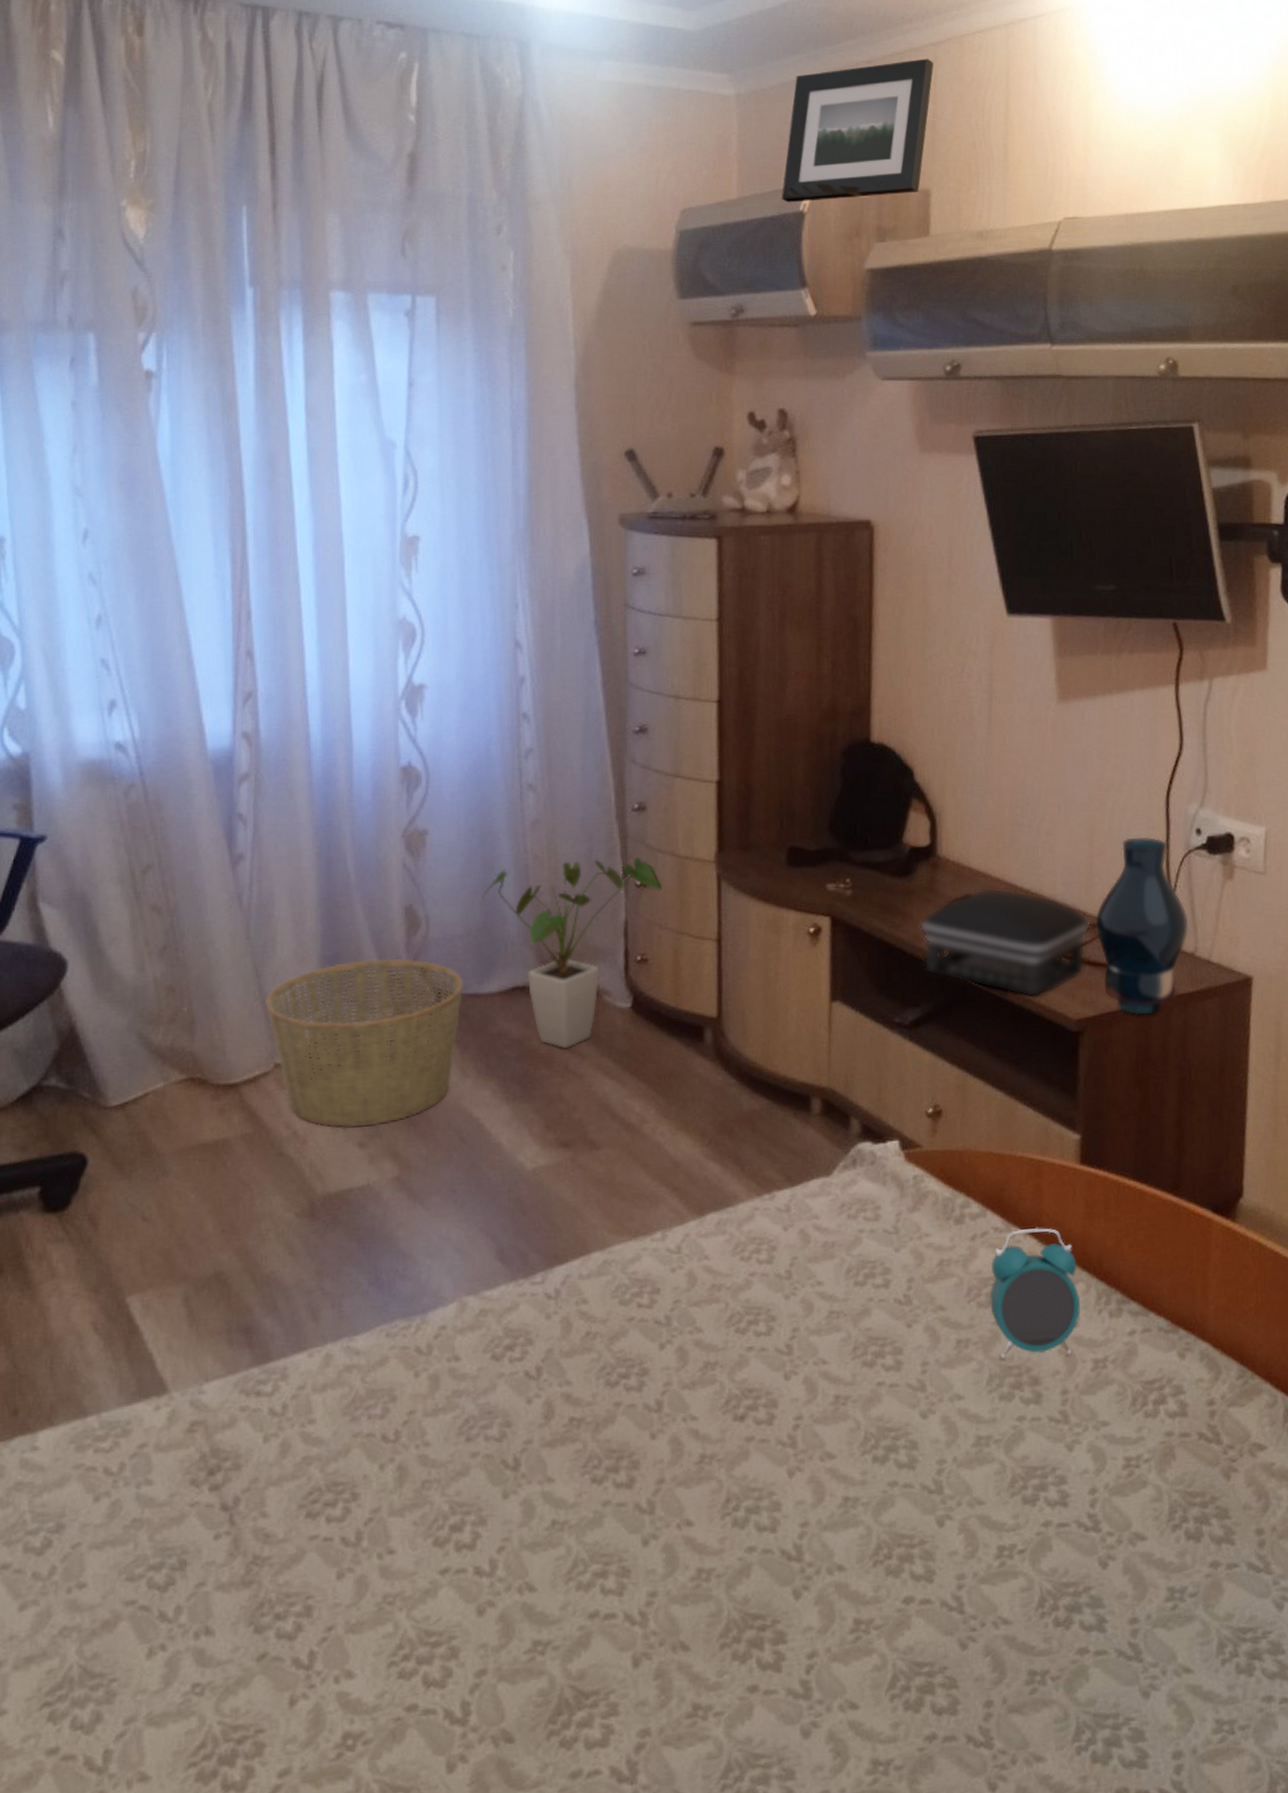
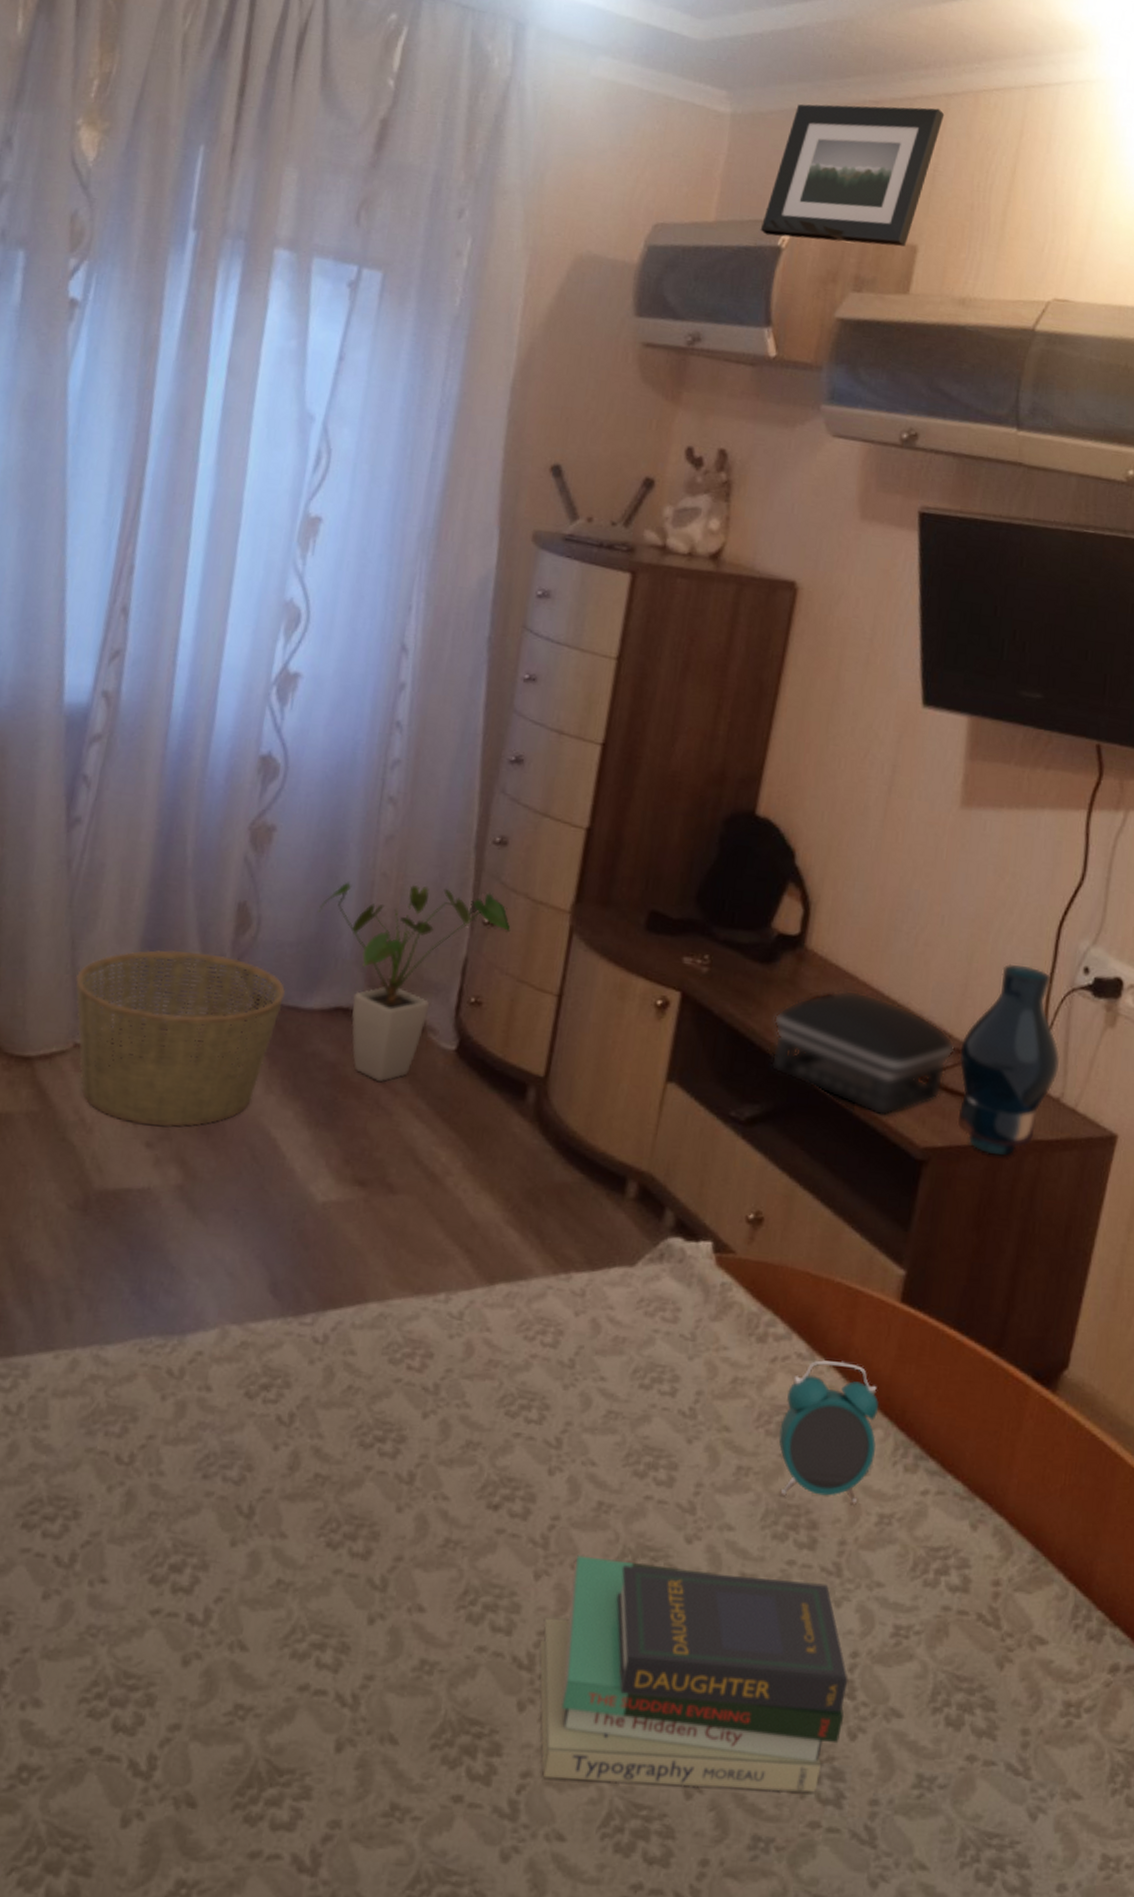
books: none [804,1432,1093,1655] -> present [539,1555,848,1793]

